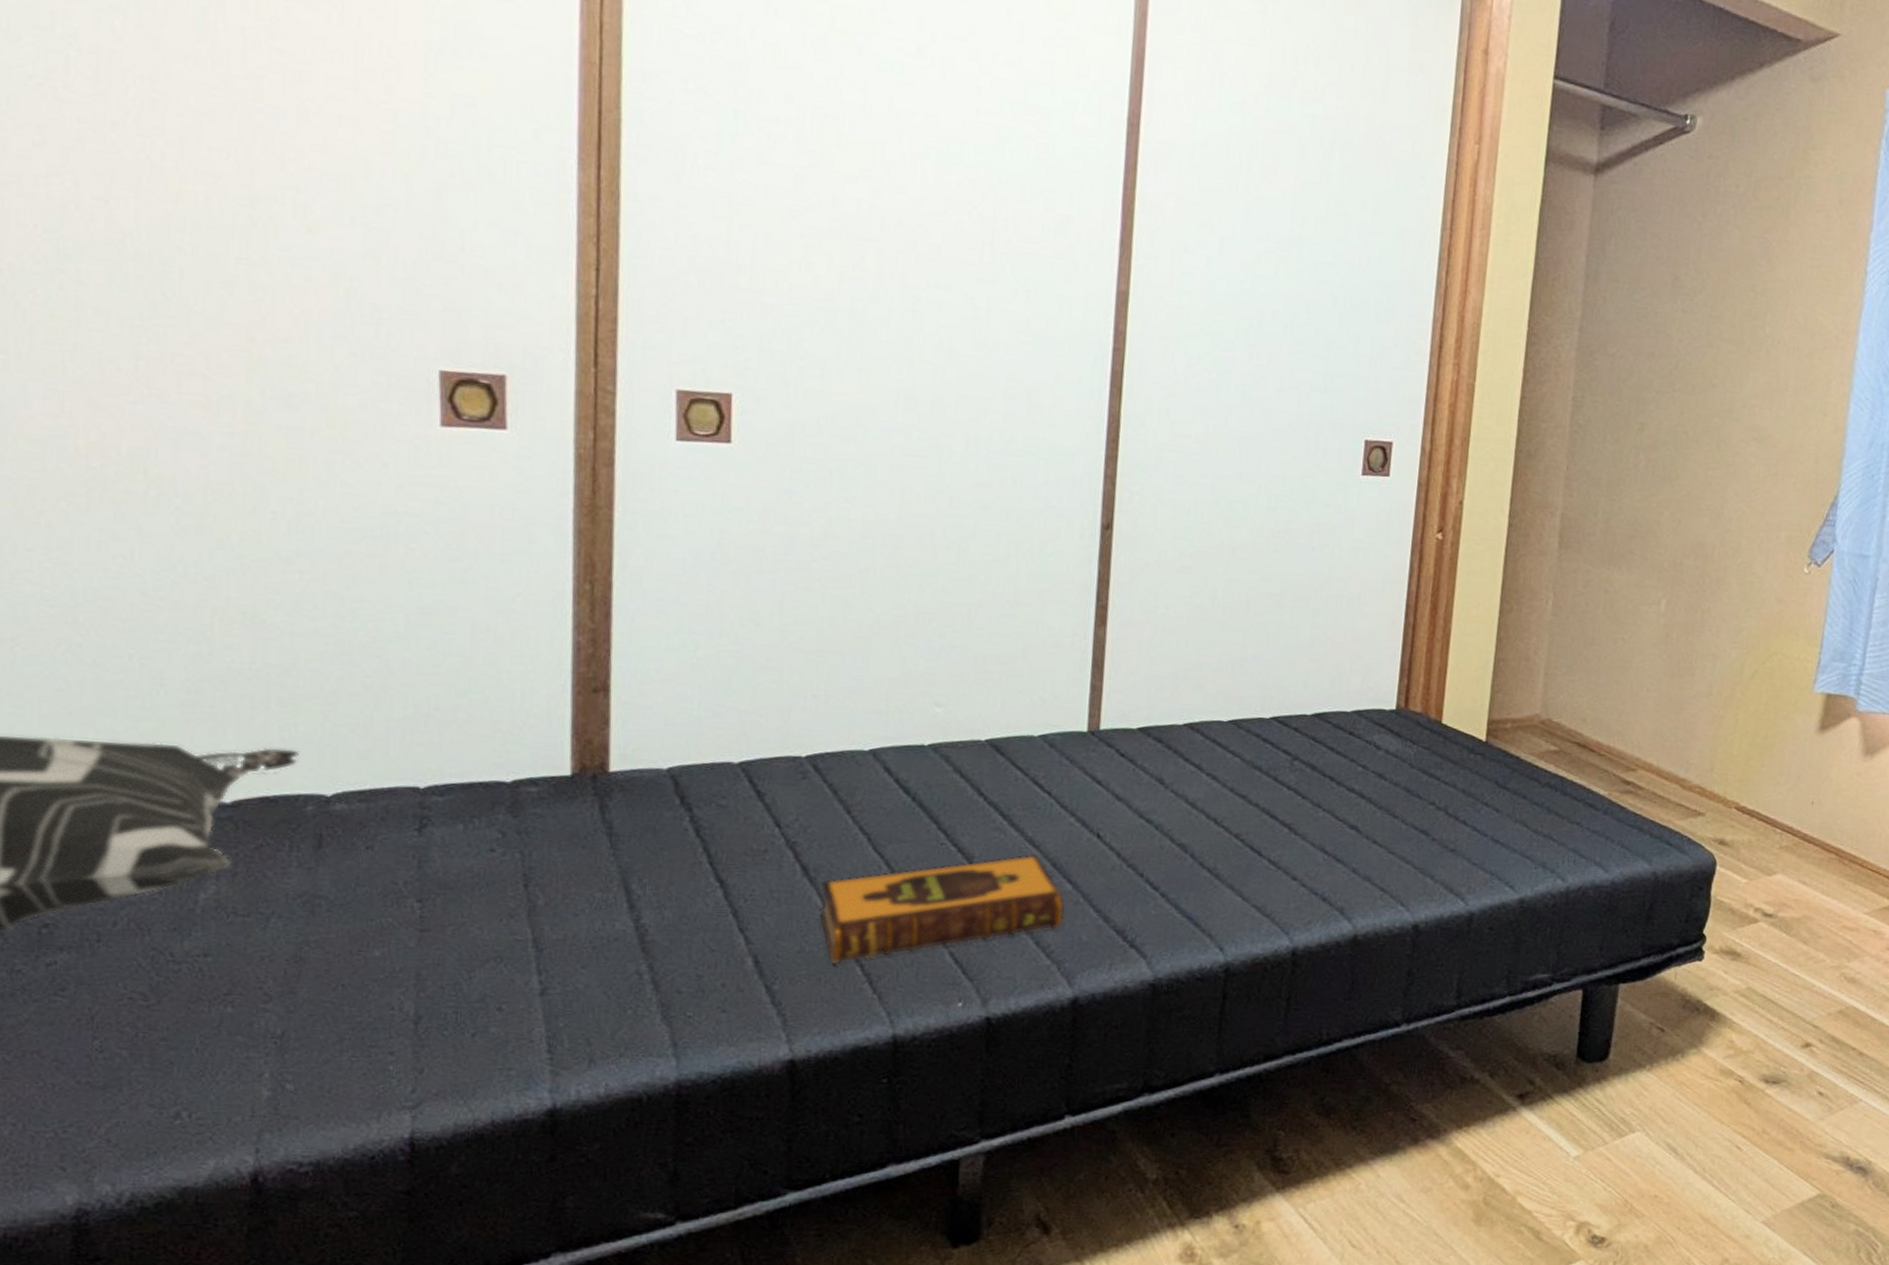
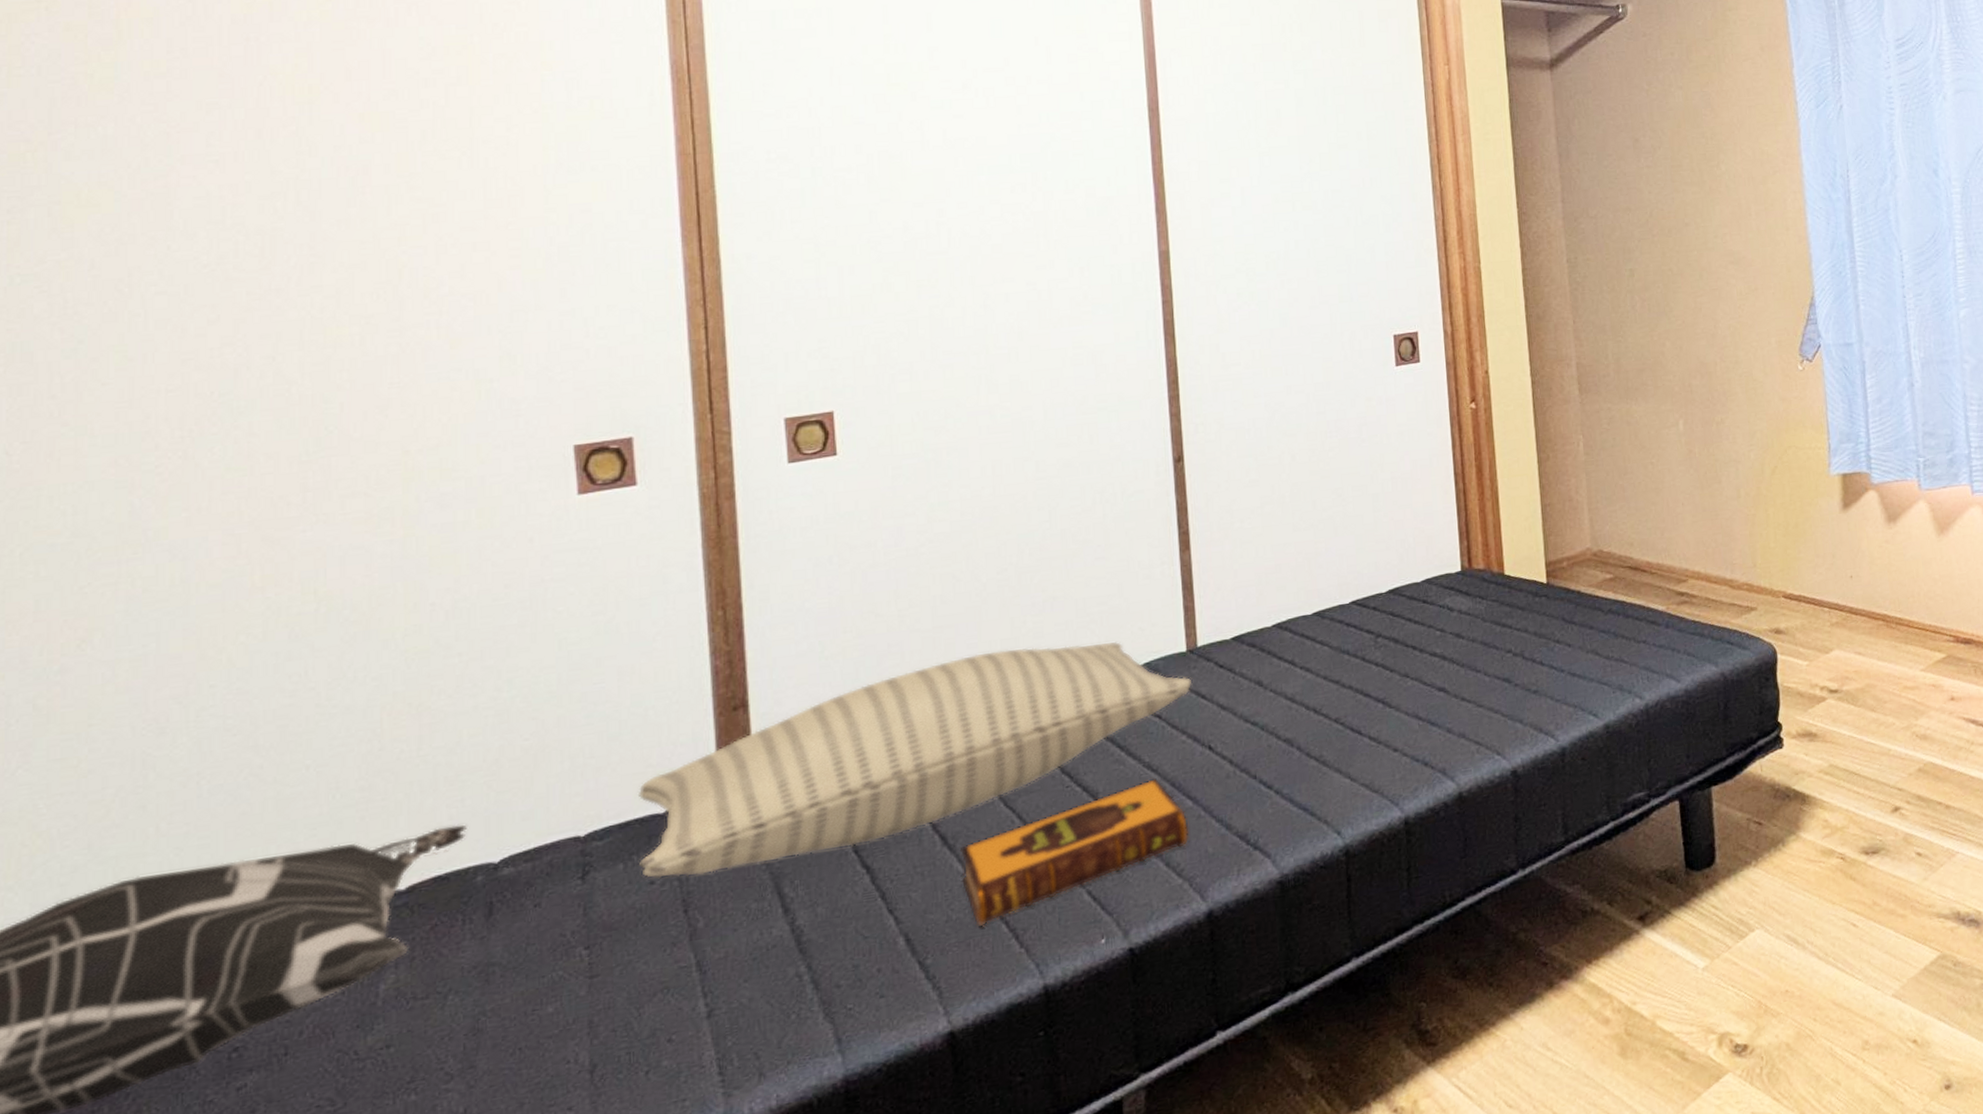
pillow: none [480,687,1089,857] -> present [637,641,1193,879]

